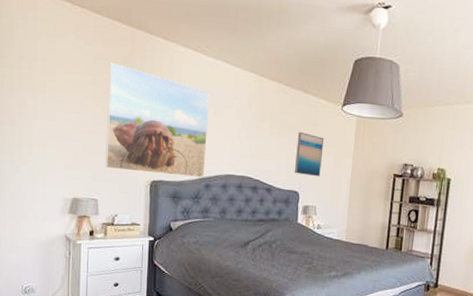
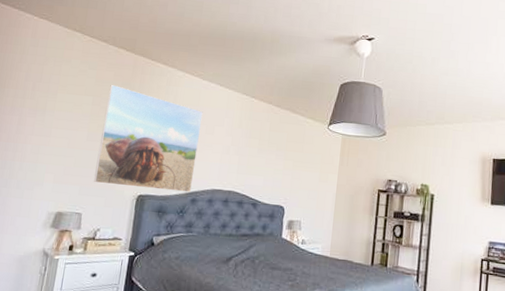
wall art: present [294,132,325,177] -> none [280,149,311,192]

